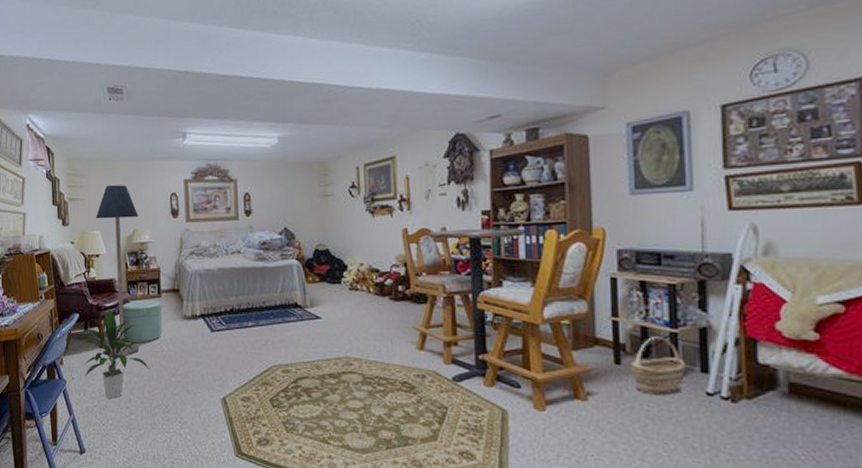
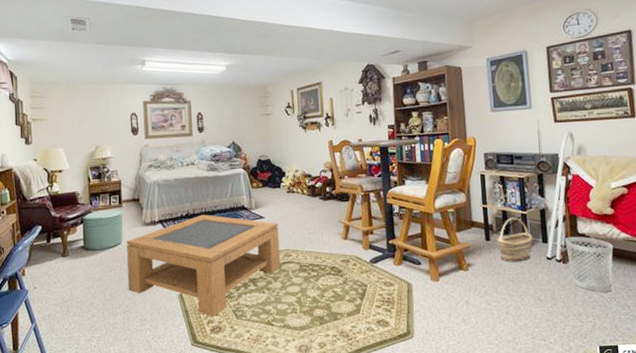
indoor plant: present [79,308,150,400] -> none [42,219,112,305]
floor lamp: present [95,184,140,357] -> none [58,106,102,265]
coffee table: none [166,310,340,427] -> present [127,214,281,317]
wastebasket: none [737,367,815,447] -> present [565,236,614,293]

